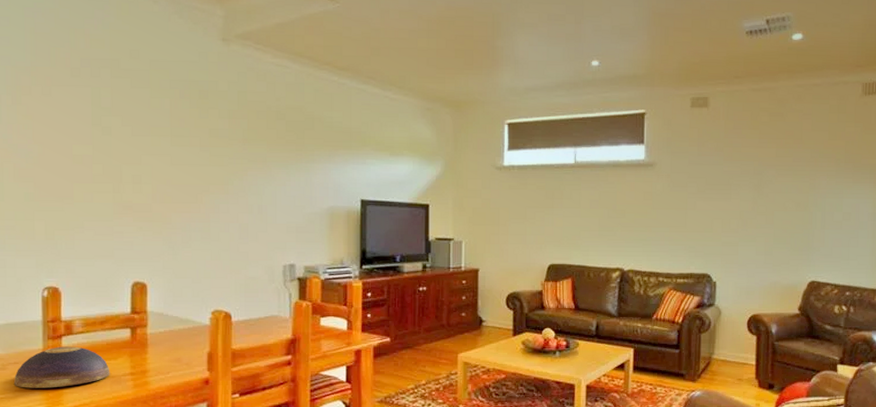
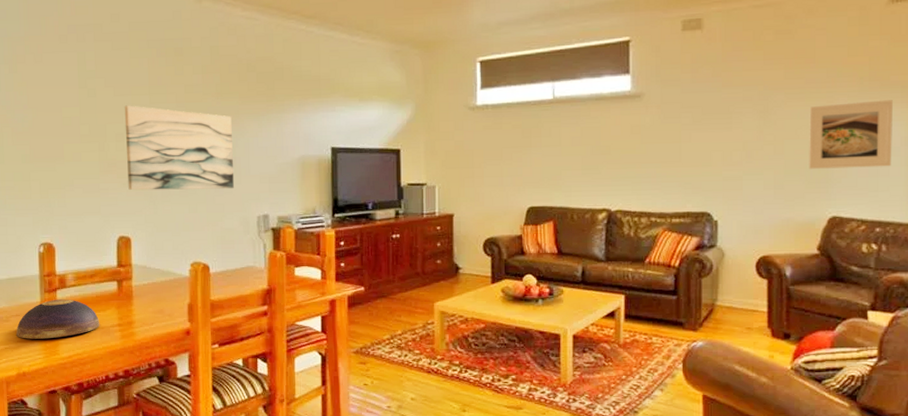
wall art: none [142,146,260,236] -> present [124,105,235,190]
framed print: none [794,180,863,239] -> present [809,100,893,169]

